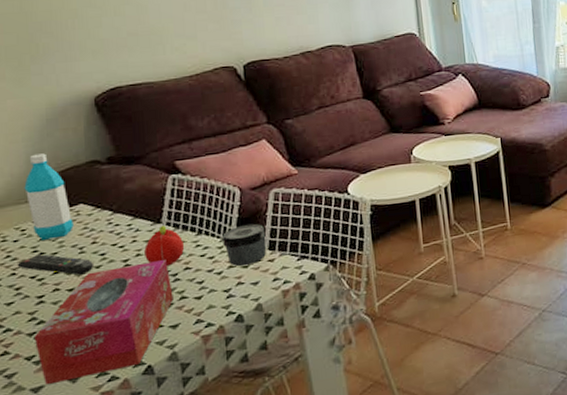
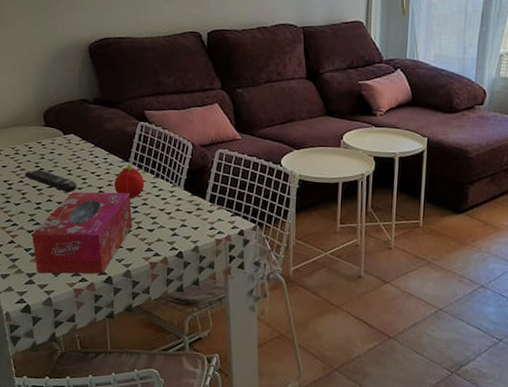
water bottle: present [24,153,74,240] -> none [33,86,66,159]
jar: present [222,224,266,267] -> none [174,176,209,212]

